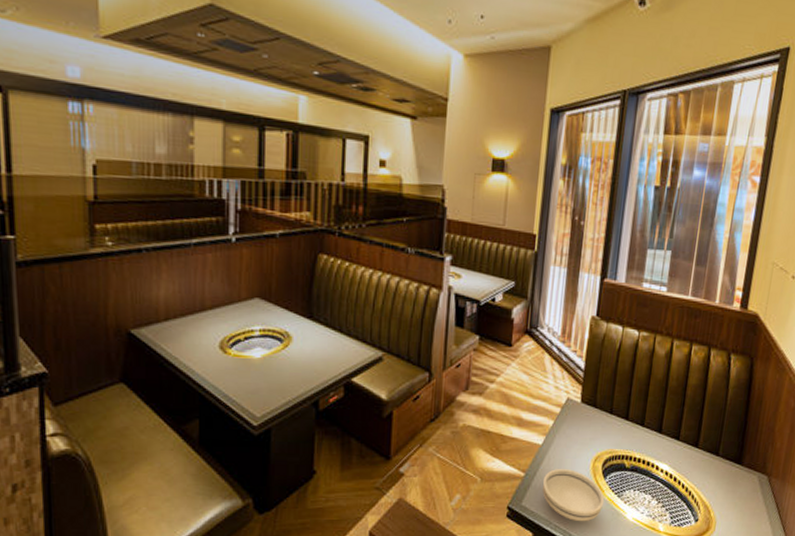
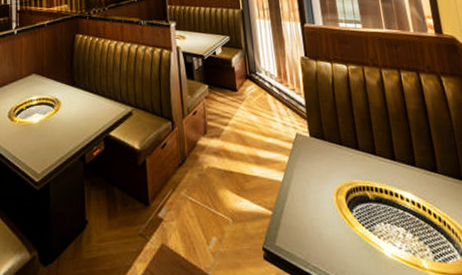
bowl: present [543,469,605,522] -> none [291,204,358,262]

